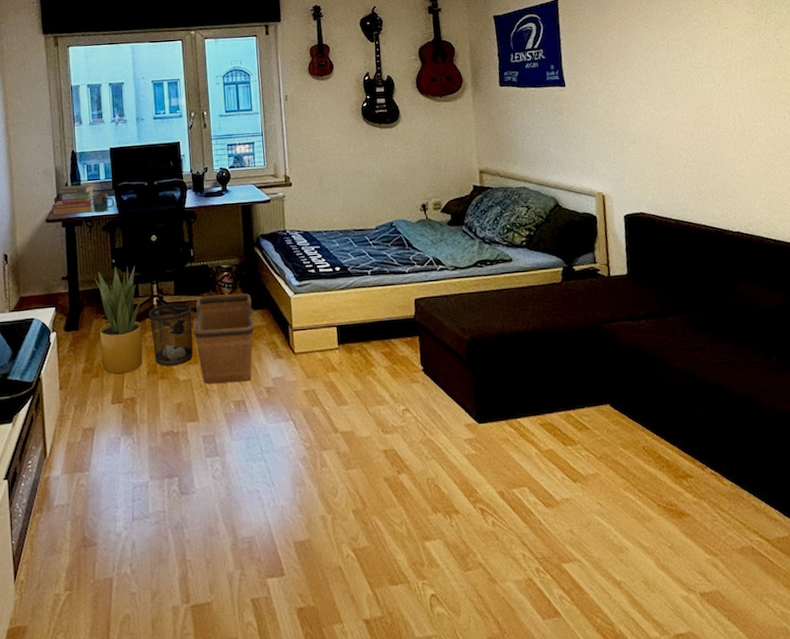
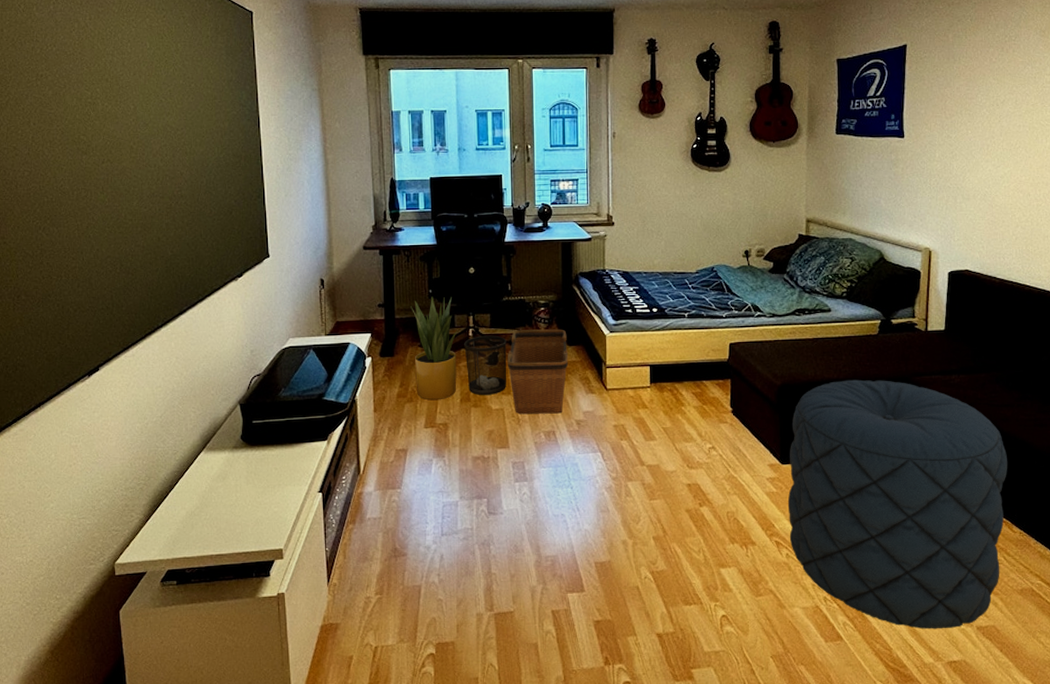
books: present [53,184,94,215] -> none [371,213,413,243]
mug: present [91,193,115,212] -> none [410,223,433,242]
pouf: none [484,329,717,599] -> present [787,379,1008,629]

